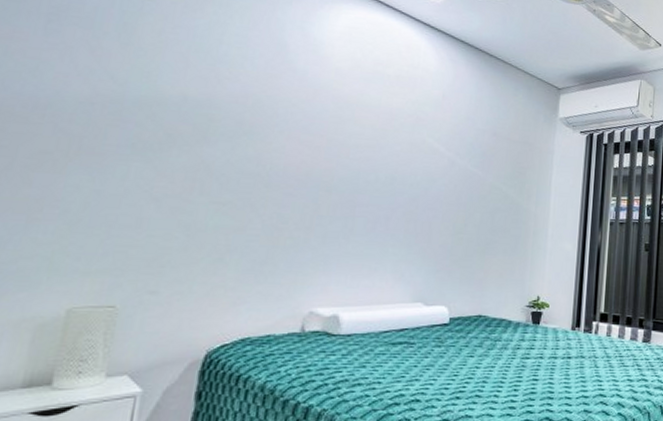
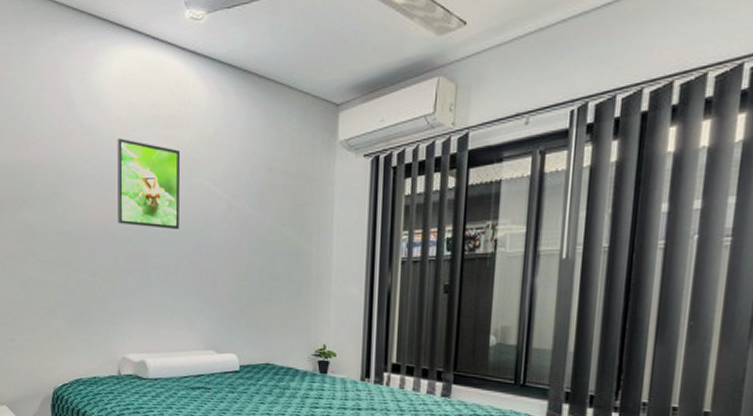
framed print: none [324,88,404,181] -> present [117,139,180,230]

